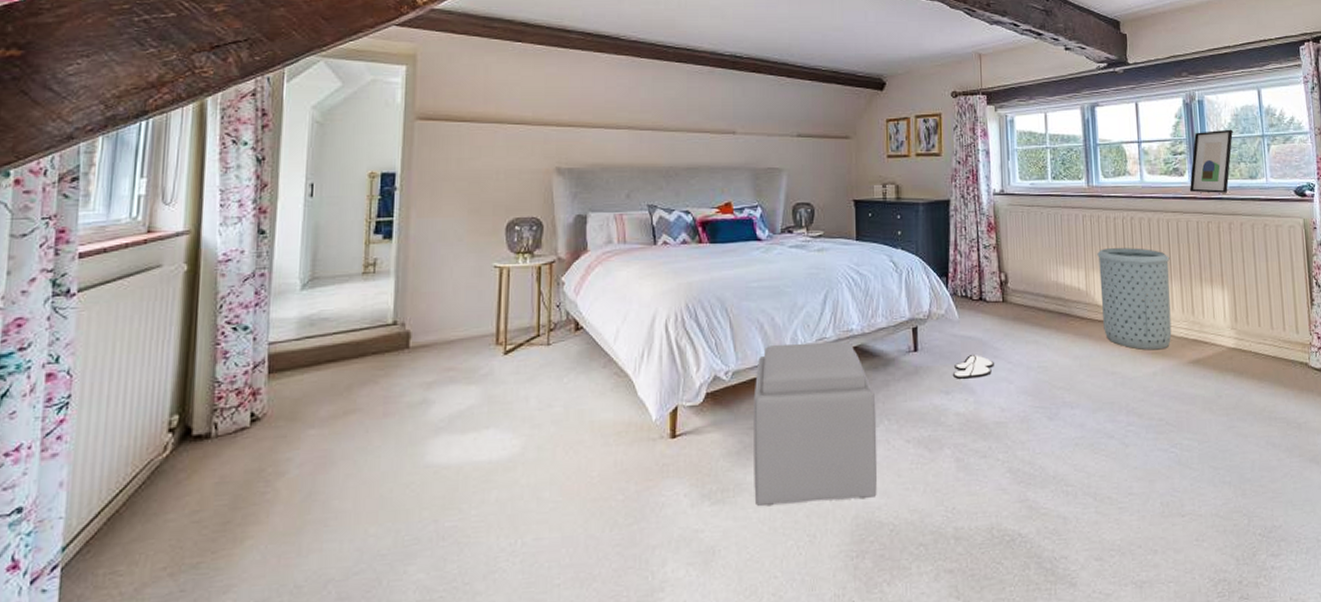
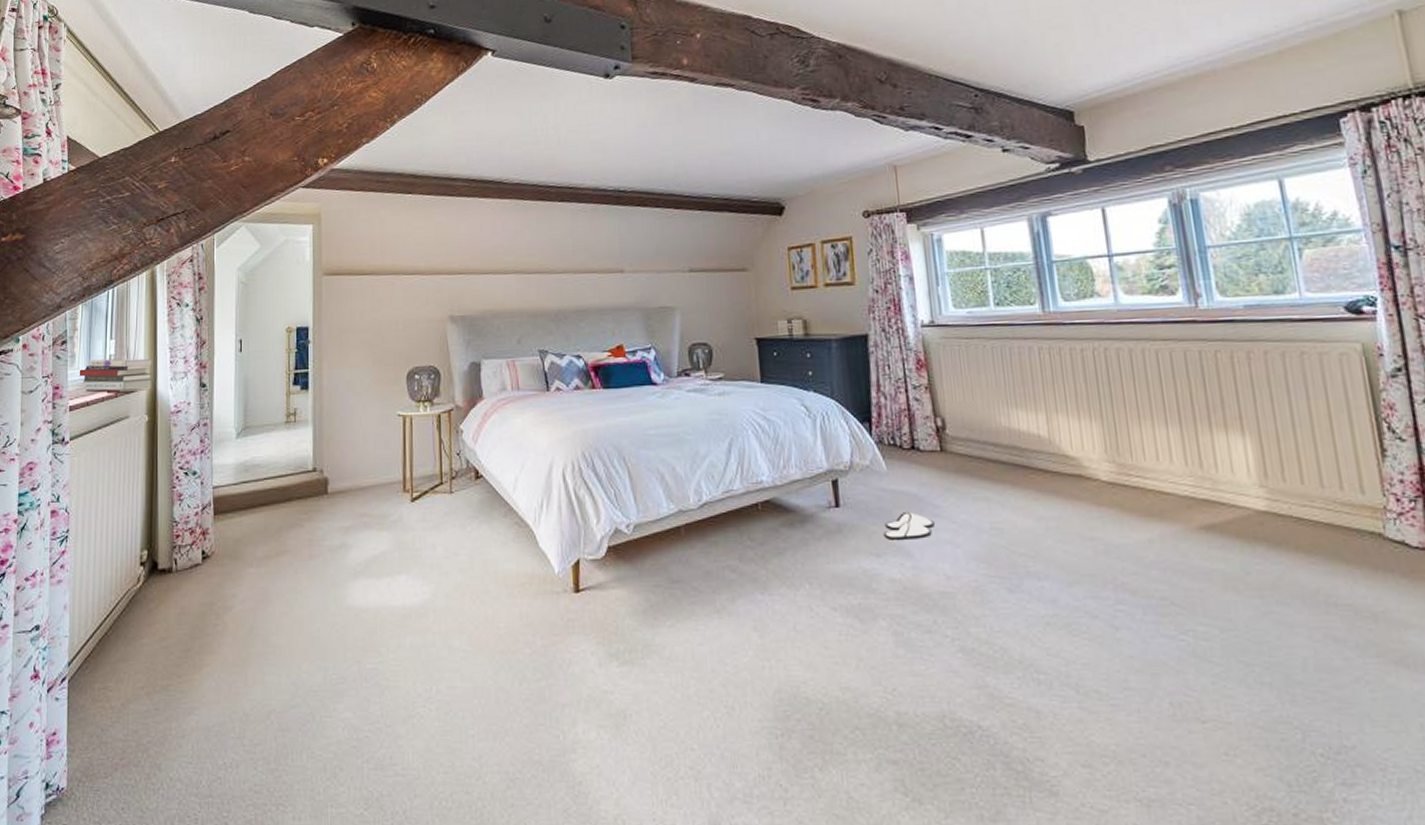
books: none [89,199,196,239] -> present [76,358,152,394]
ottoman: present [753,341,878,507] -> none [657,494,801,672]
laundry basket: present [1097,248,1172,350] -> none [1061,385,1172,512]
picture frame: present [1189,129,1234,193] -> none [1185,232,1246,315]

